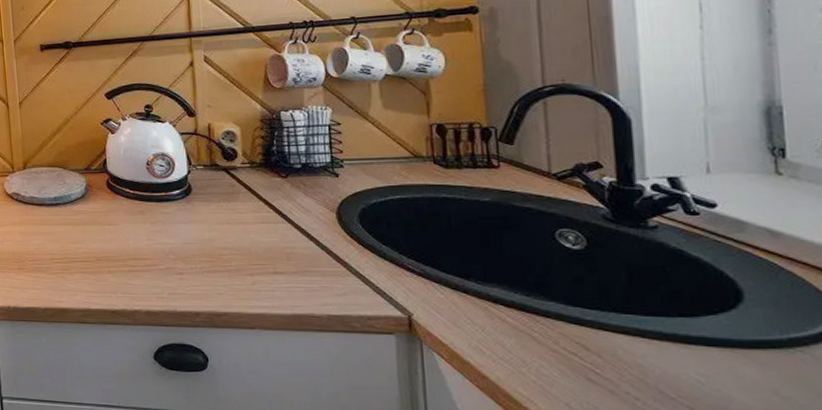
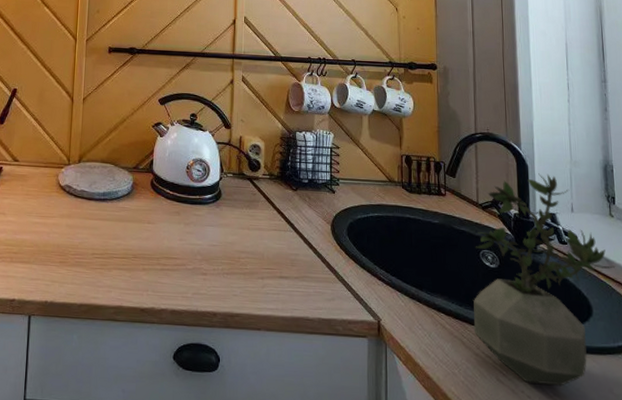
potted plant: none [547,127,786,387] -> present [473,173,616,386]

